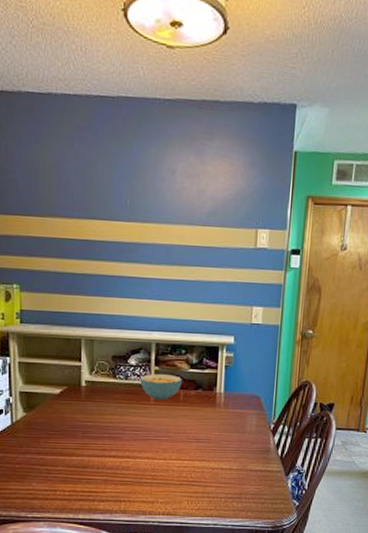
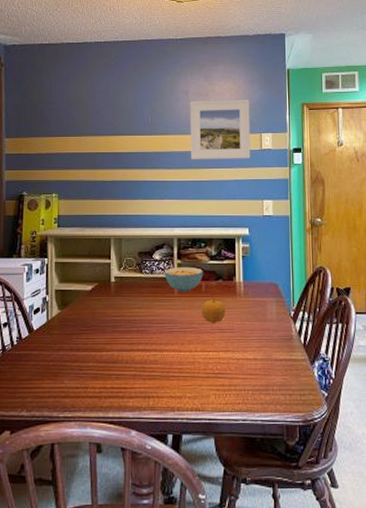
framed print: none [174,182,247,258] -> present [190,100,251,160]
fruit: none [178,407,203,432] -> present [202,297,225,323]

